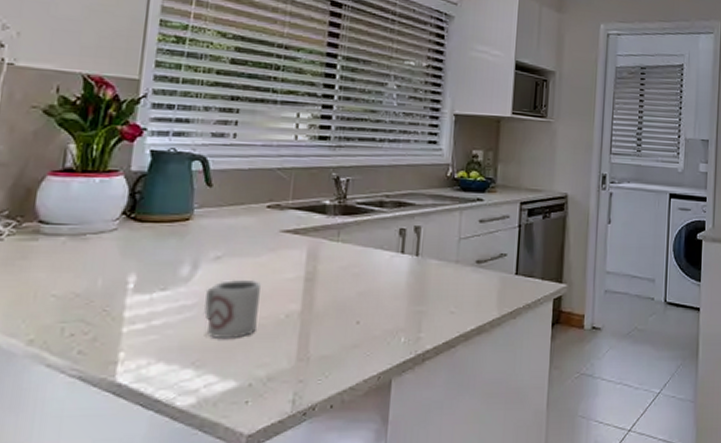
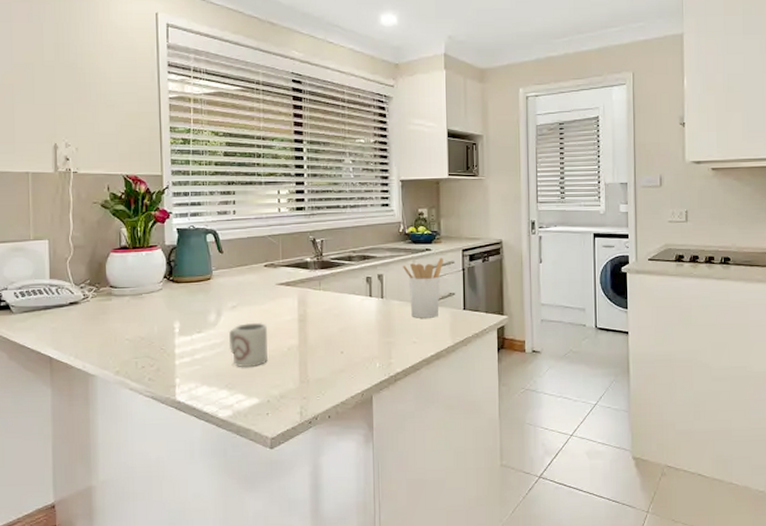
utensil holder: none [445,210,497,283] -> present [402,258,443,318]

